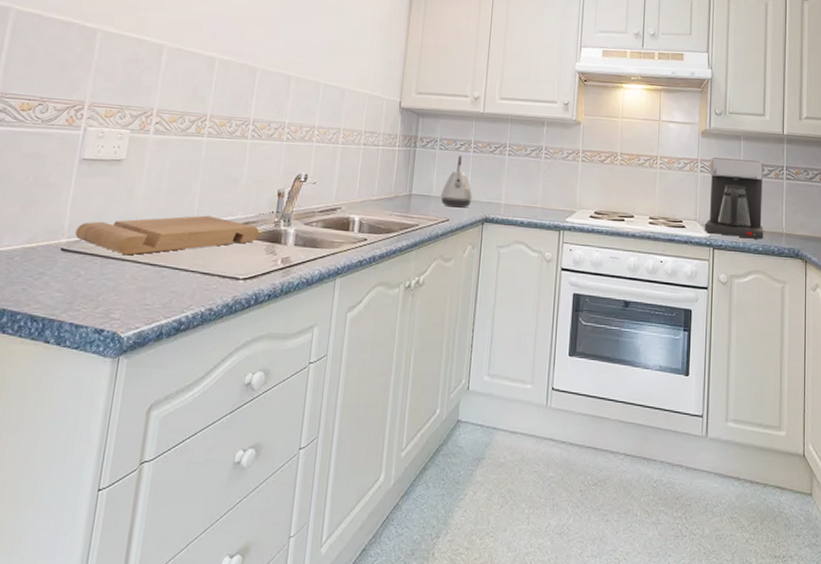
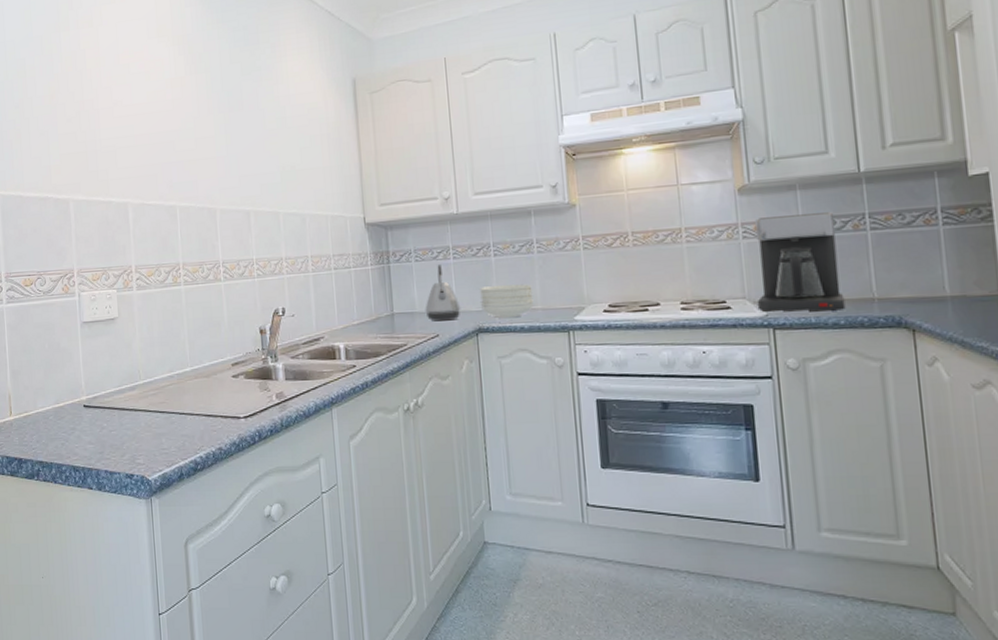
cutting board: present [75,215,260,256] -> none [92,360,251,406]
bowl: none [489,181,537,213] -> present [478,284,534,319]

